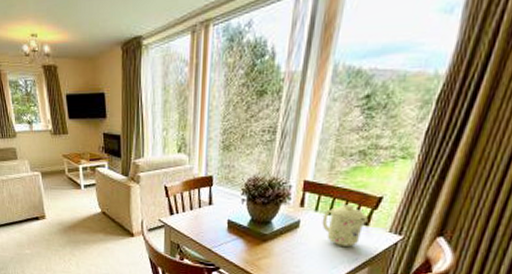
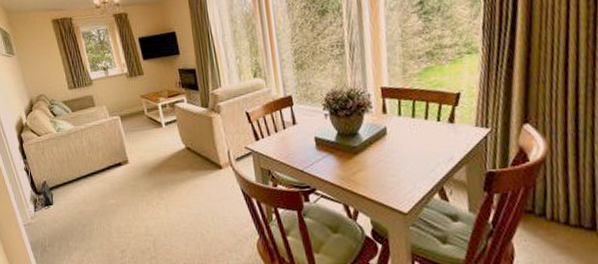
mug: present [322,205,369,247] -> none [407,105,453,148]

